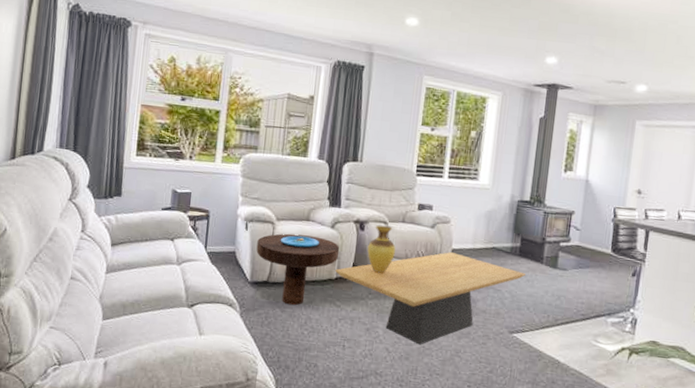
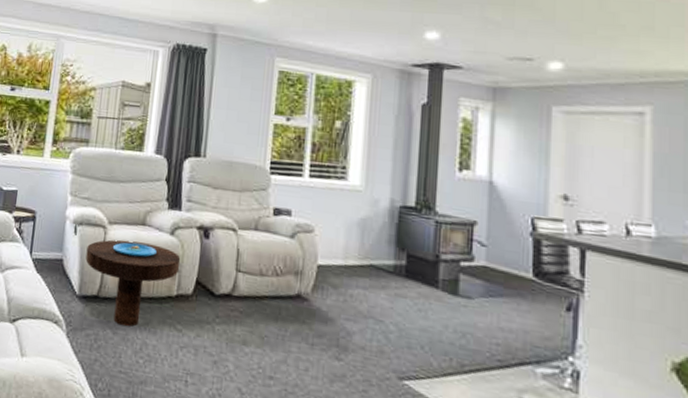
coffee table: present [335,252,525,345] -> none [175,269,415,387]
vase: present [367,225,396,273] -> none [213,232,247,292]

